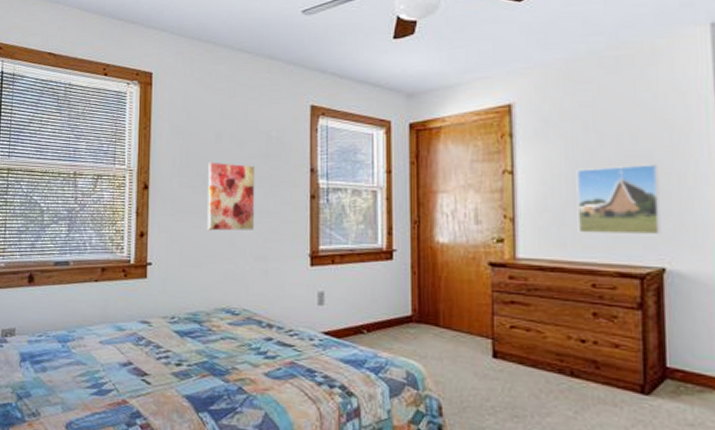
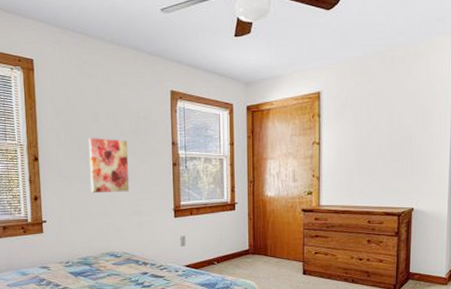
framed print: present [576,164,661,234] -> none [361,137,414,186]

